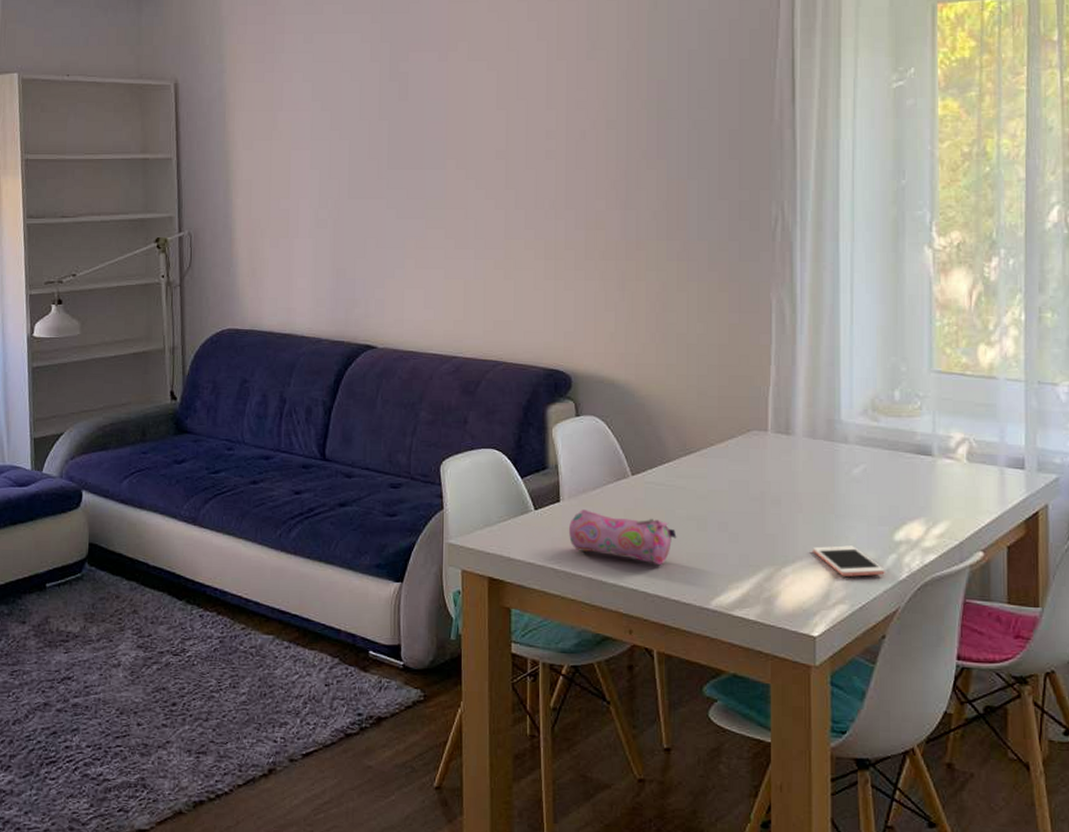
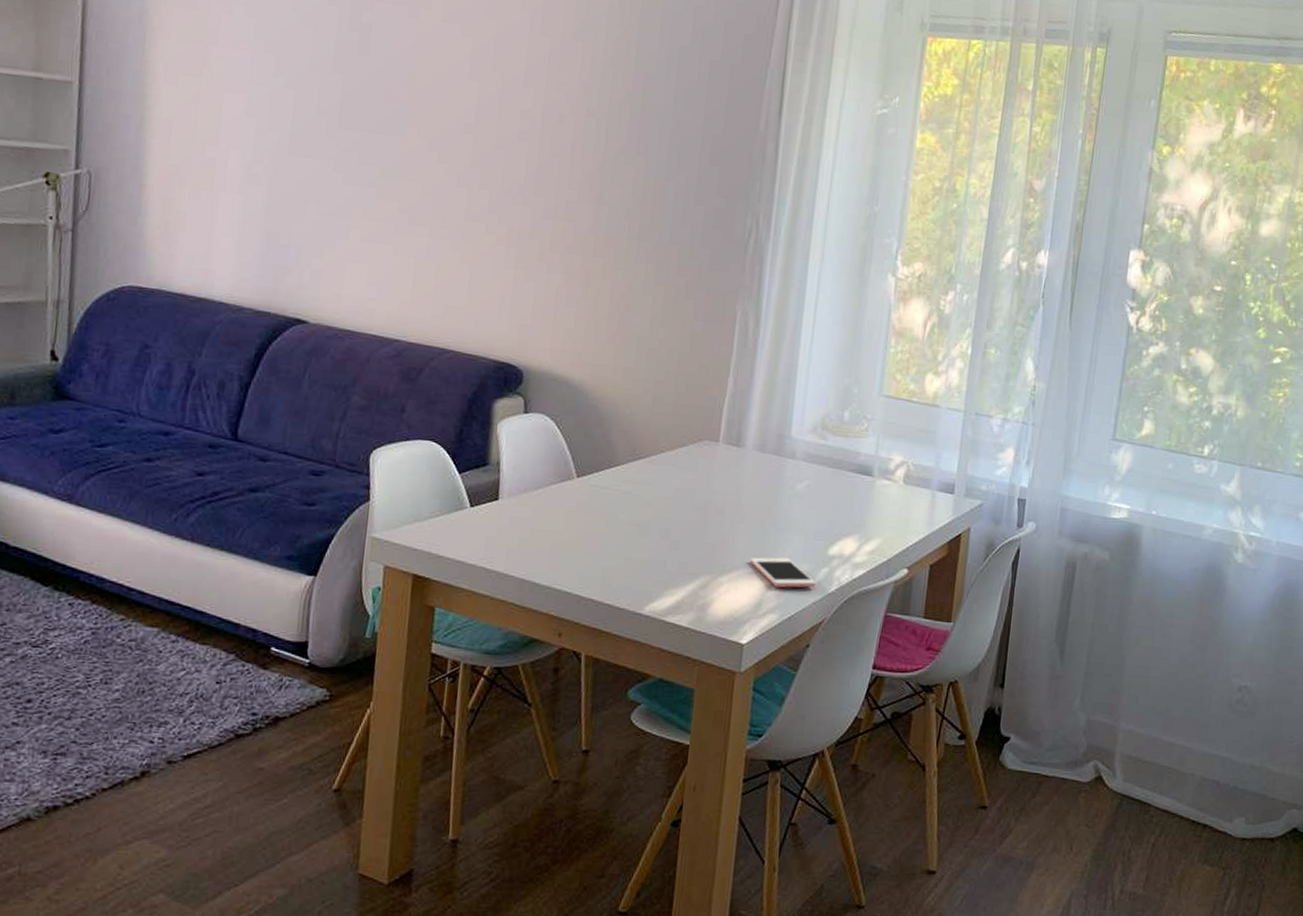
pencil case: present [568,509,677,566] -> none [504,509,617,570]

